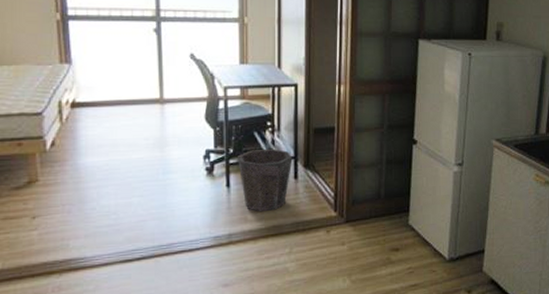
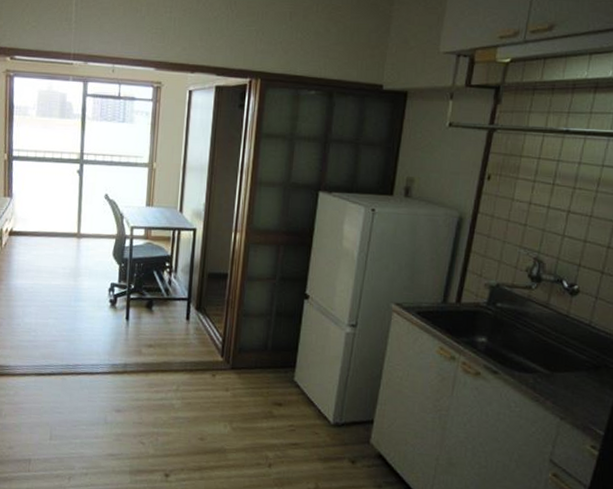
waste bin: present [238,148,293,212] -> none [137,288,187,348]

